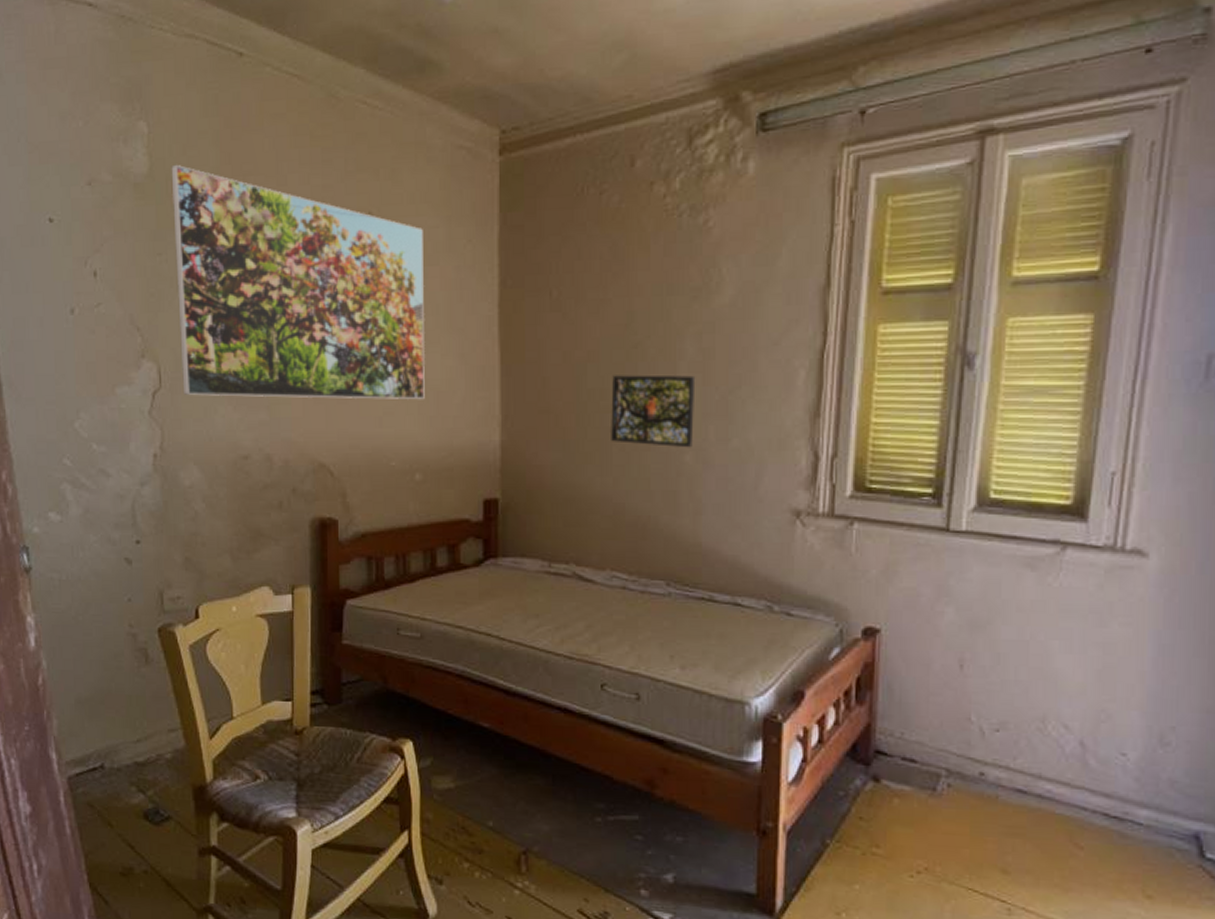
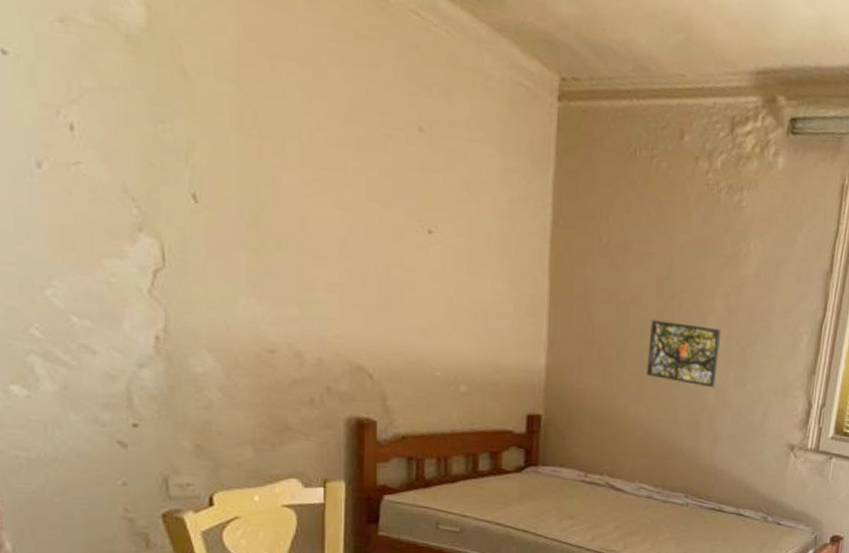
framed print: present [171,164,425,400] -> none [177,24,477,318]

